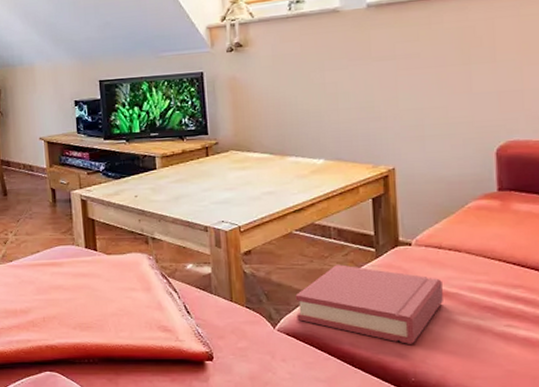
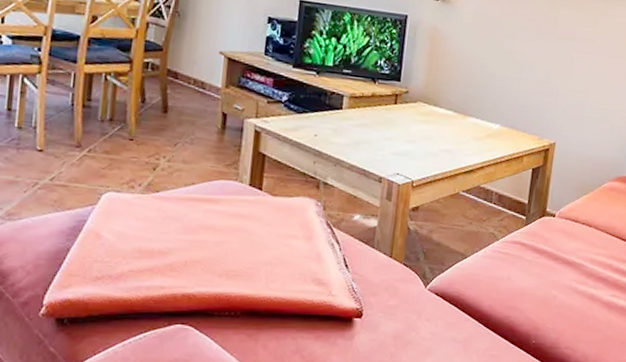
hardback book: present [295,264,443,344] -> none [447,229,572,309]

